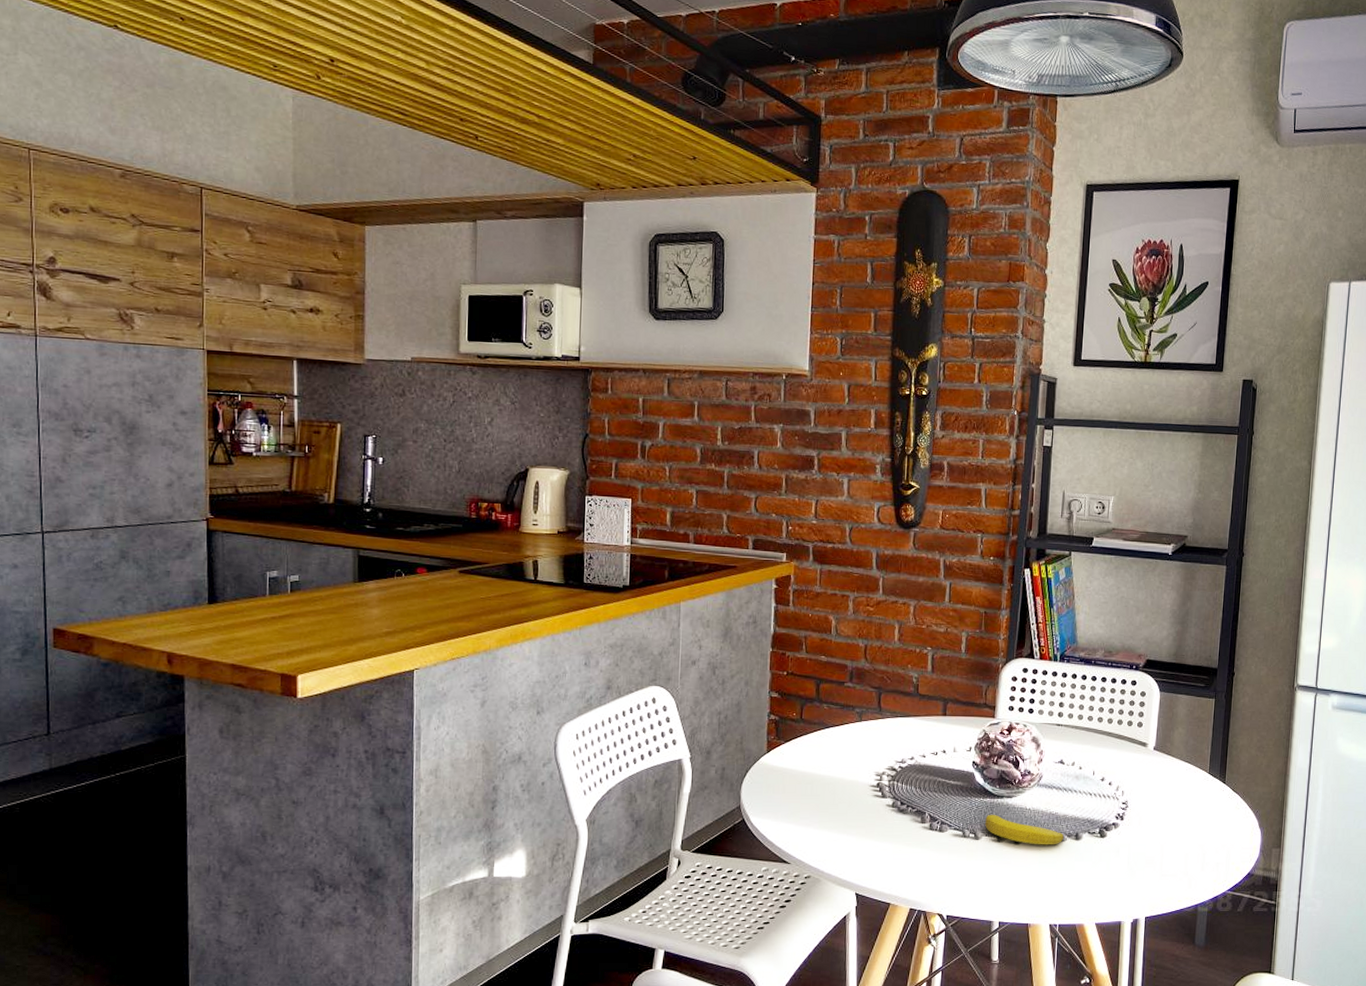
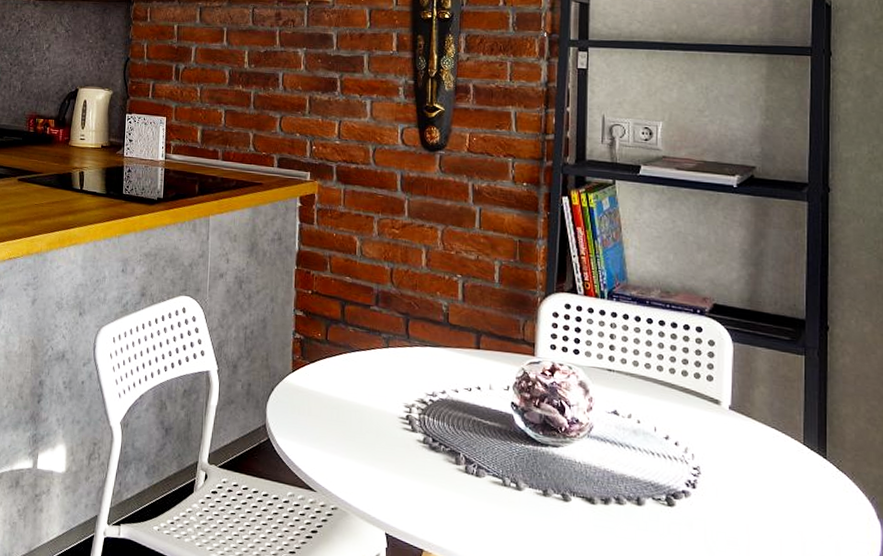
banana: present [985,814,1064,845] -> none [528,463,622,508]

